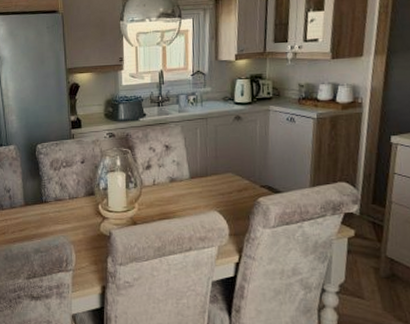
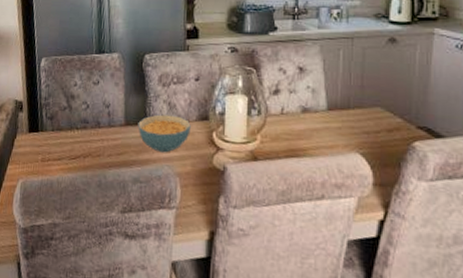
cereal bowl: none [35,194,80,226] -> present [138,114,191,153]

